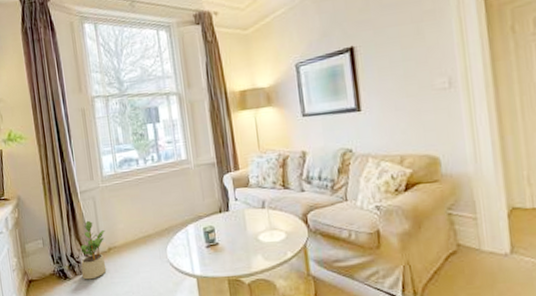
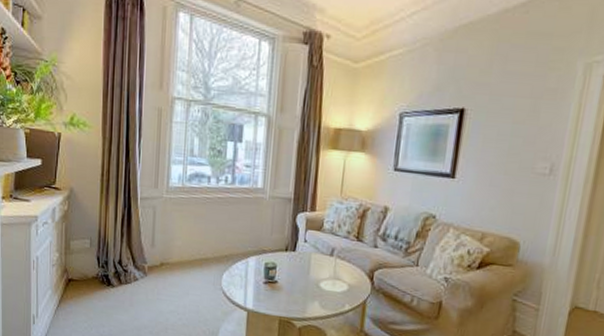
potted plant: present [80,220,107,280] -> none [126,229,161,292]

